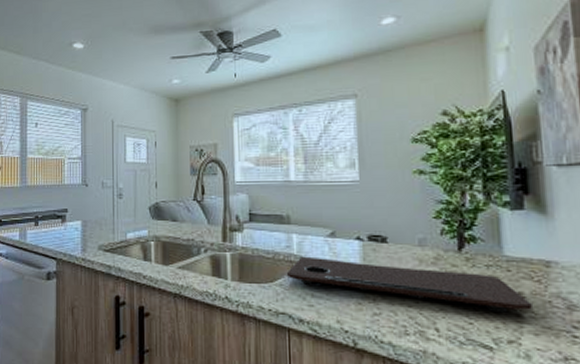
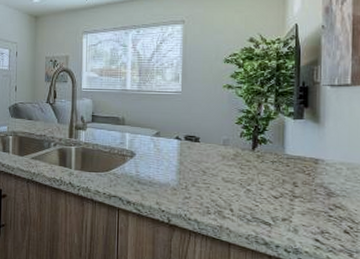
cutting board: present [286,256,532,313] -> none [119,151,302,198]

